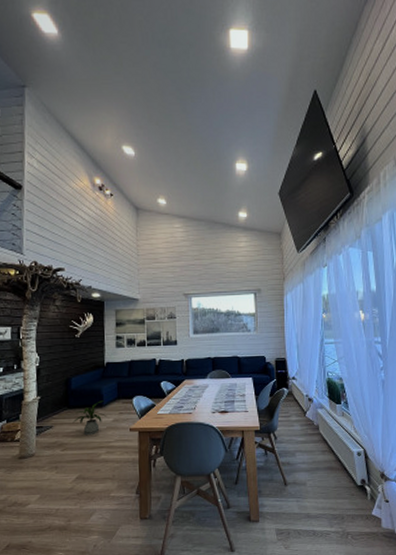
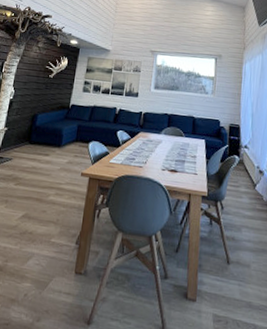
house plant: present [72,400,107,436] -> none [30,140,63,174]

